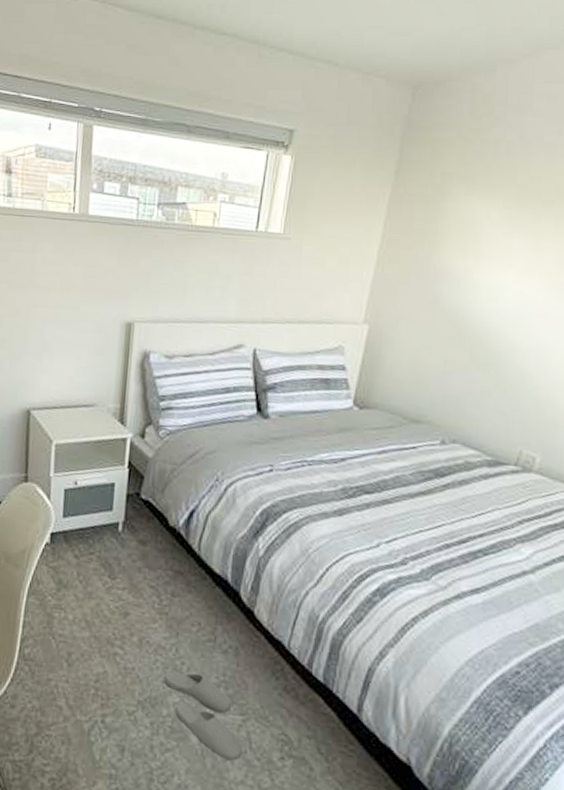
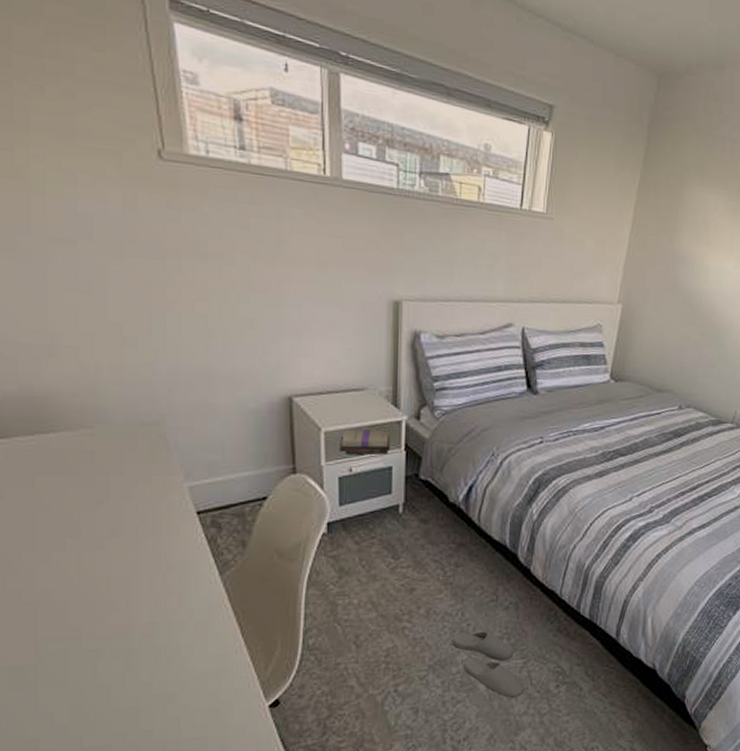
books: none [67,443,115,471] -> present [340,429,390,455]

